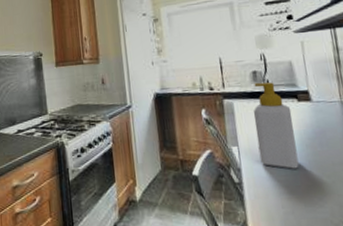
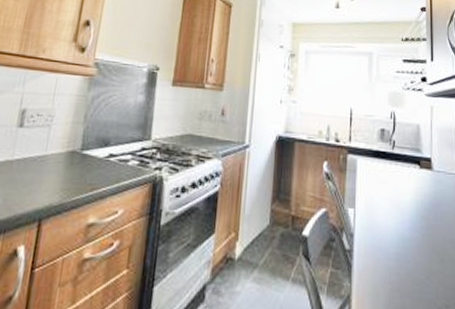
soap bottle: present [253,82,299,169] -> none [375,141,413,241]

